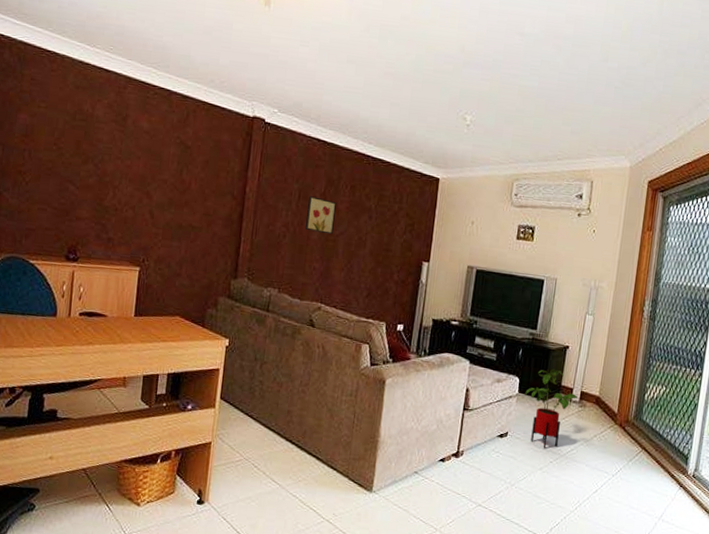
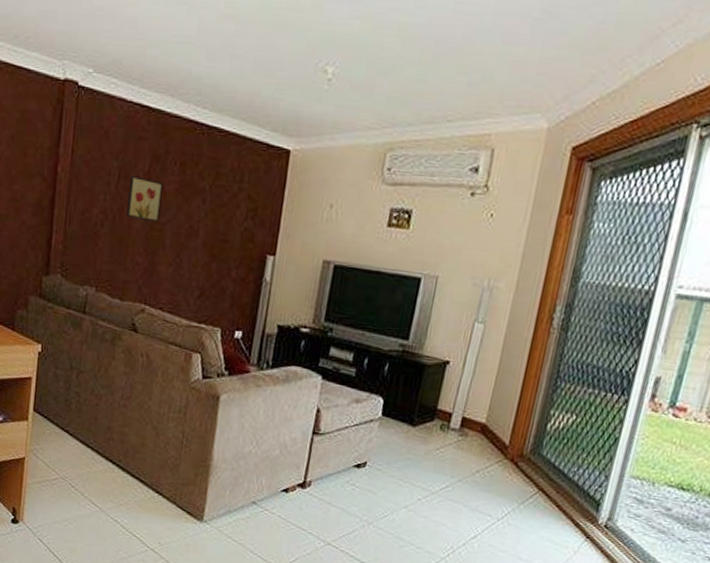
house plant: present [524,369,579,448] -> none [389,388,459,483]

